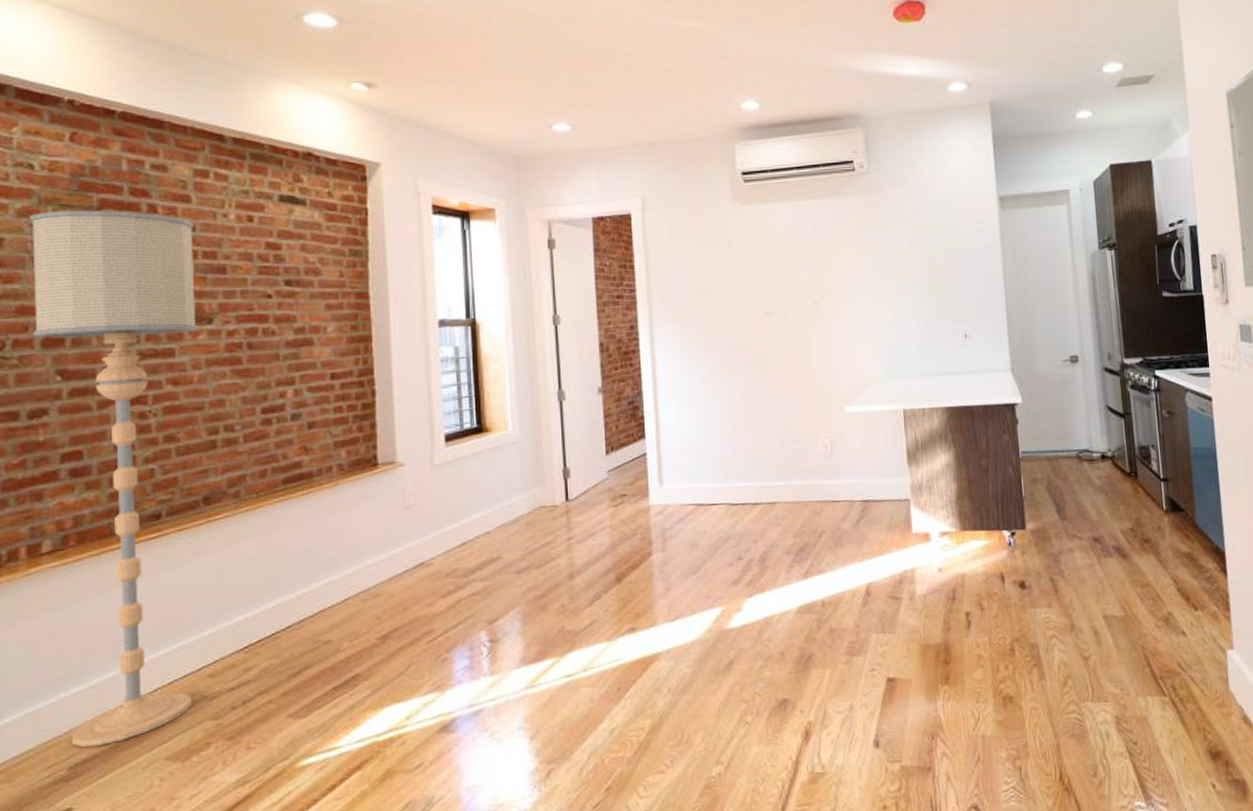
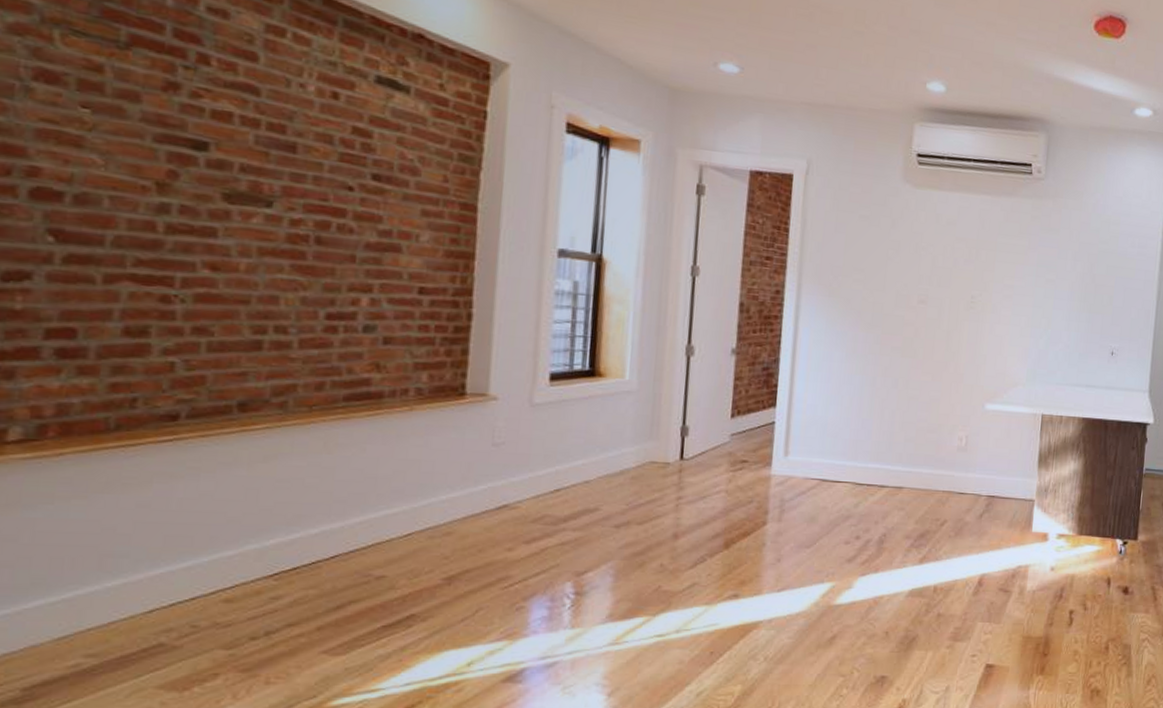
floor lamp: present [30,210,198,747] -> none [18,34,260,667]

